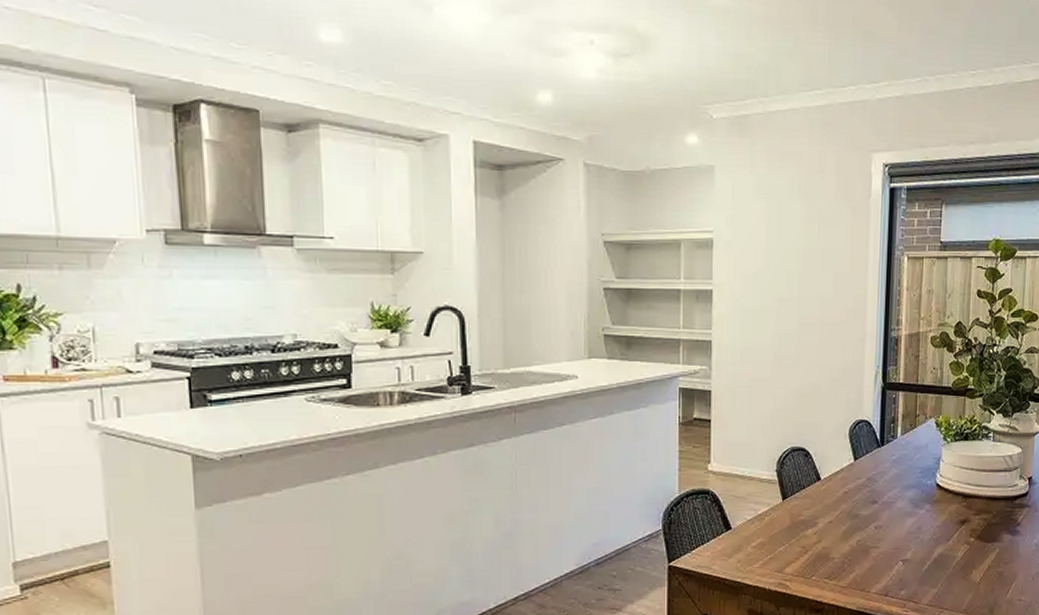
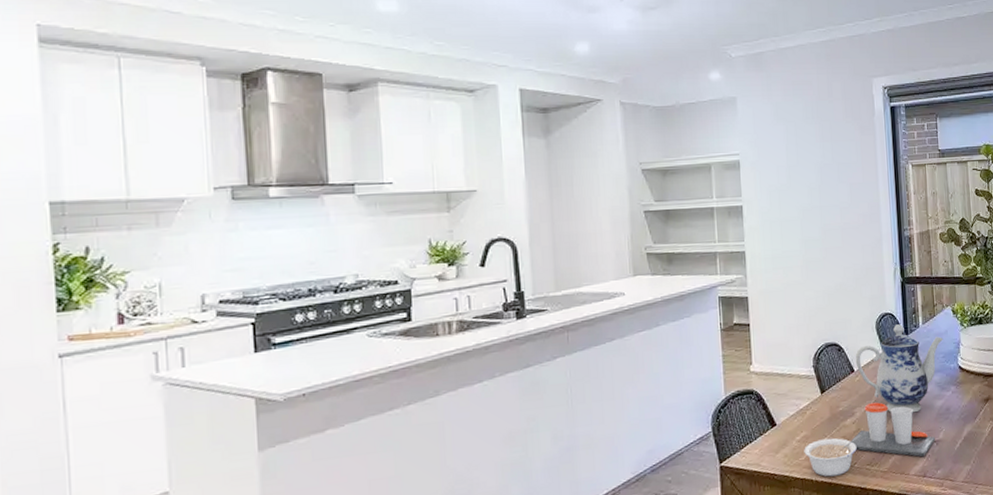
legume: none [759,545,822,587] -> present [804,434,861,477]
cup: none [811,514,902,576] -> present [851,402,935,457]
teapot: none [823,433,923,529] -> present [855,324,944,413]

